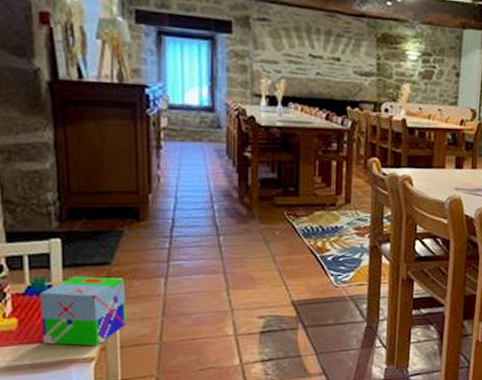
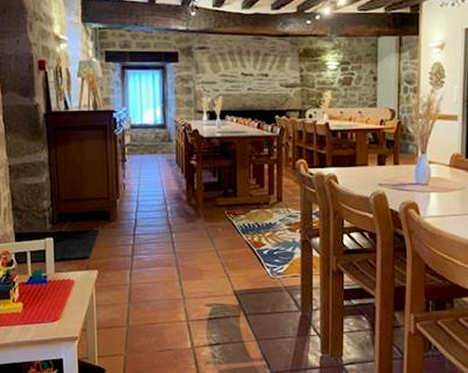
toy block: present [40,276,126,347] -> none [38,268,101,328]

